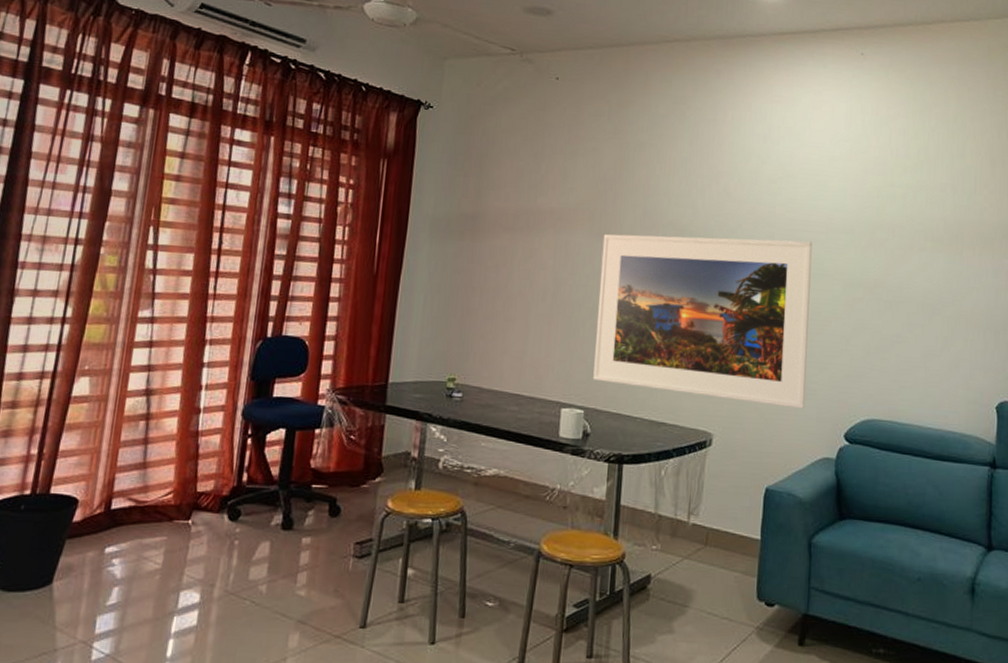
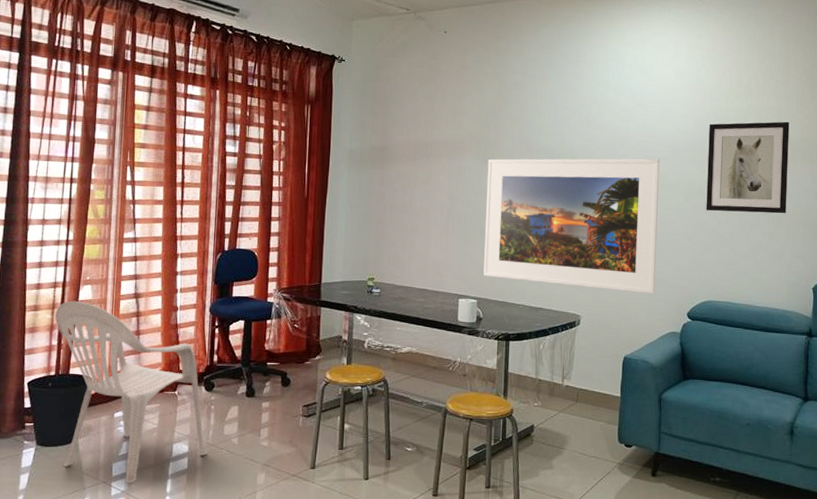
armchair: none [30,396,225,644] -> present [55,300,207,483]
wall art: none [867,201,967,314] -> present [706,121,790,214]

